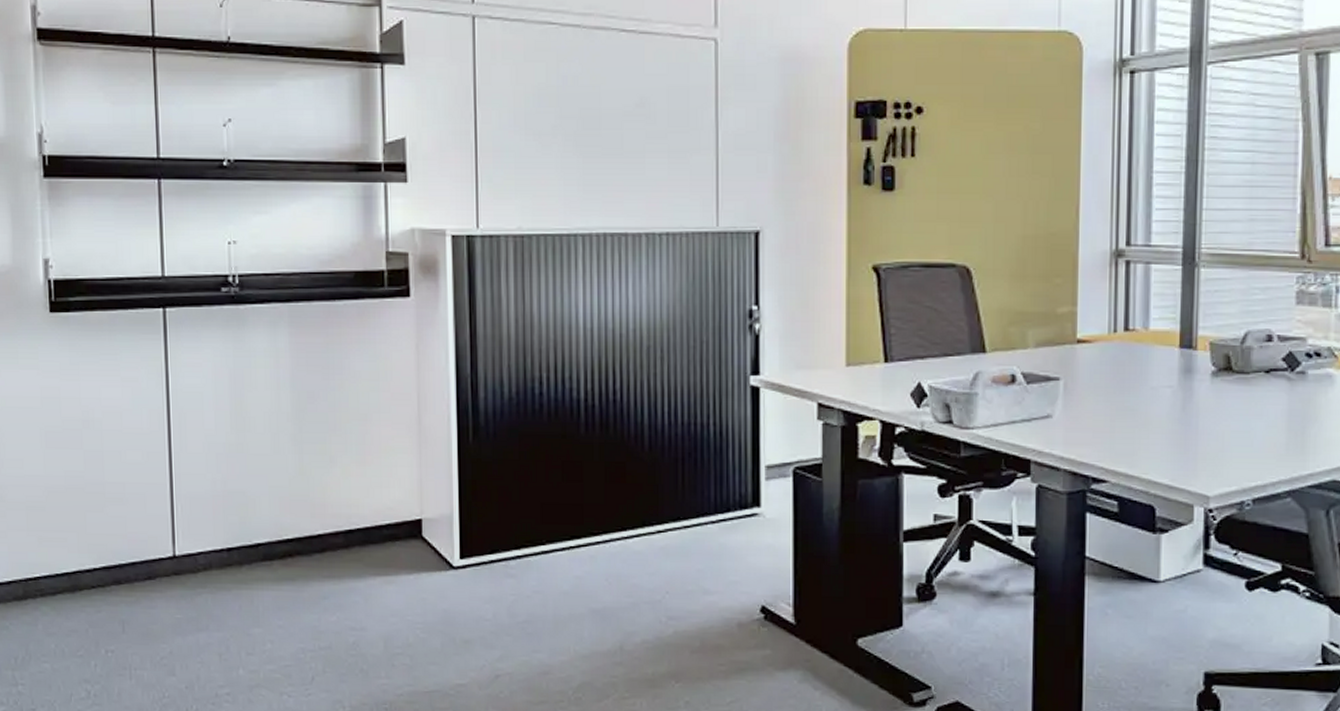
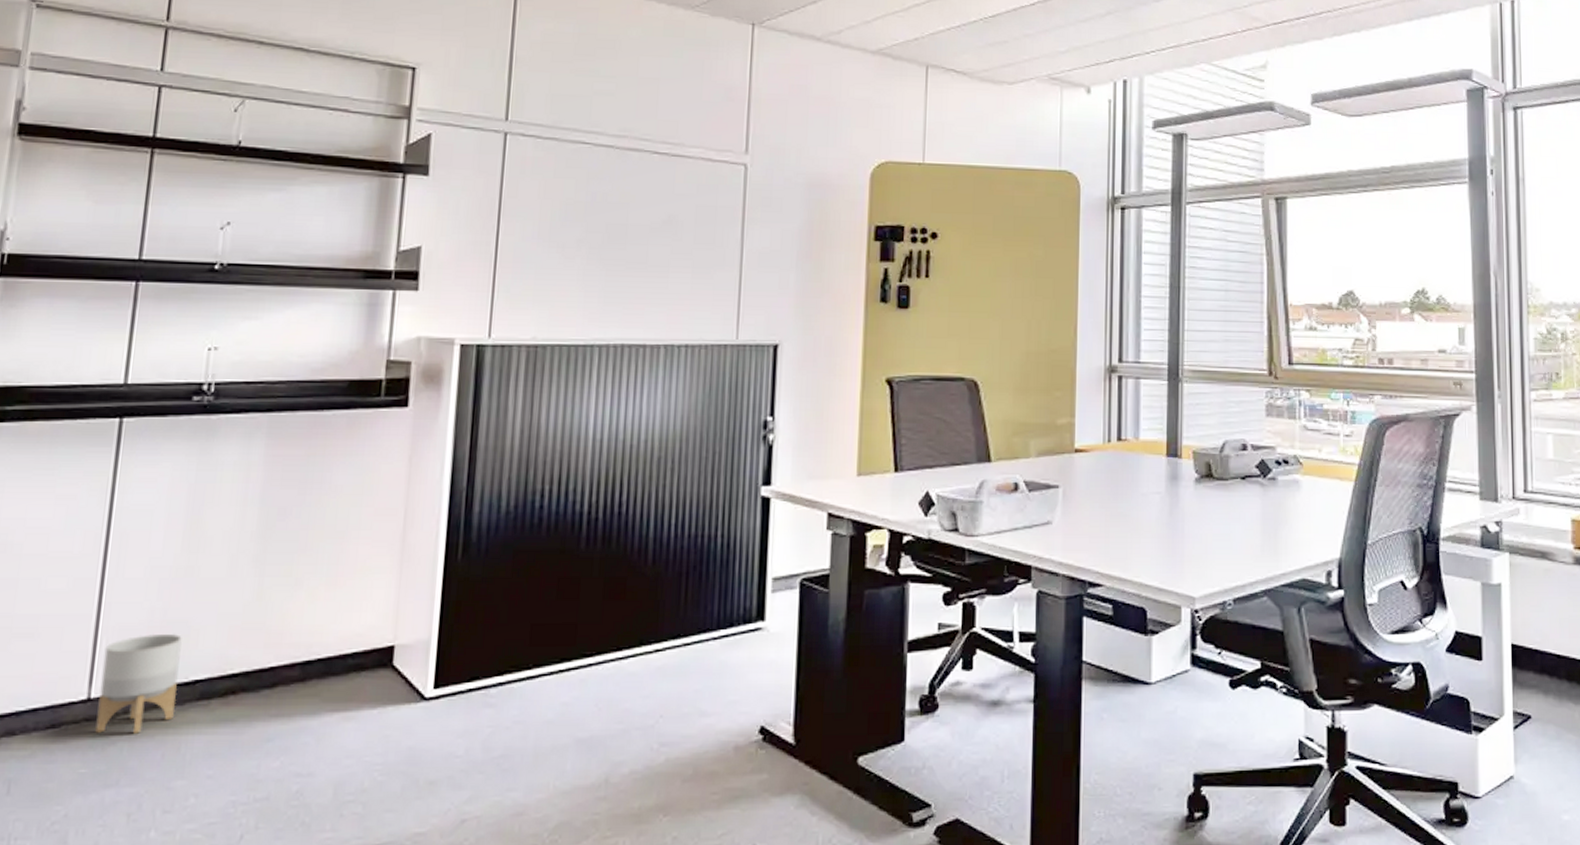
planter: none [181,502,245,587] -> present [95,633,182,734]

